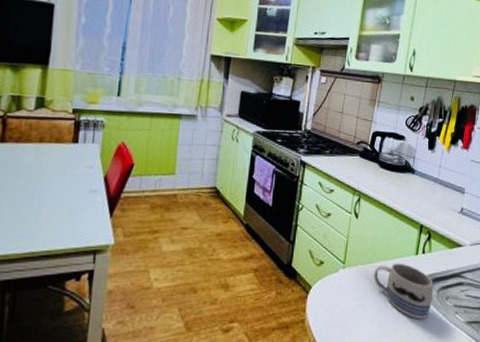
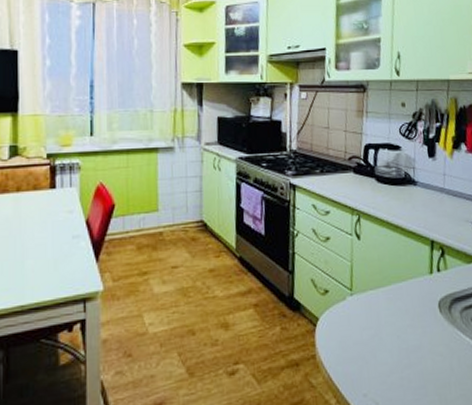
mug: present [374,263,434,320] -> none [386,284,456,346]

